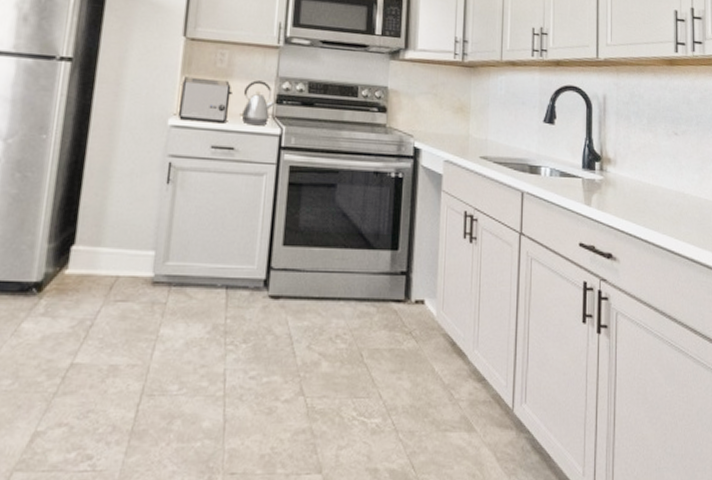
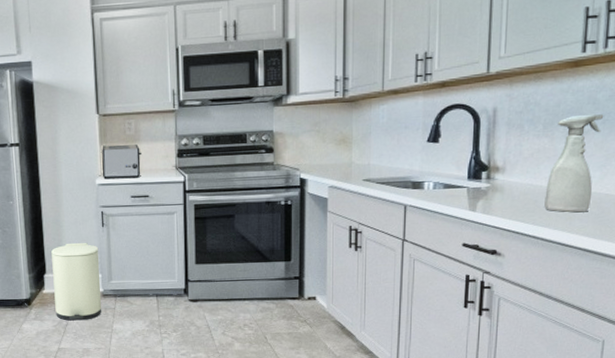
pedal bin: none [77,202,158,320] -> present [51,243,102,321]
kettle: present [240,80,275,126] -> none [150,140,177,177]
spray bottle: none [653,113,697,217] -> present [544,113,604,213]

